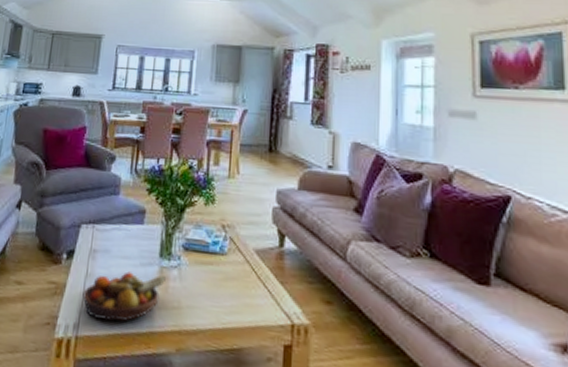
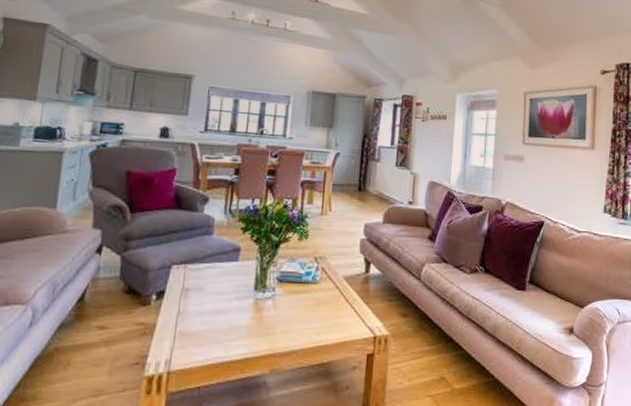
fruit bowl: present [82,272,166,322] -> none [174,306,260,354]

